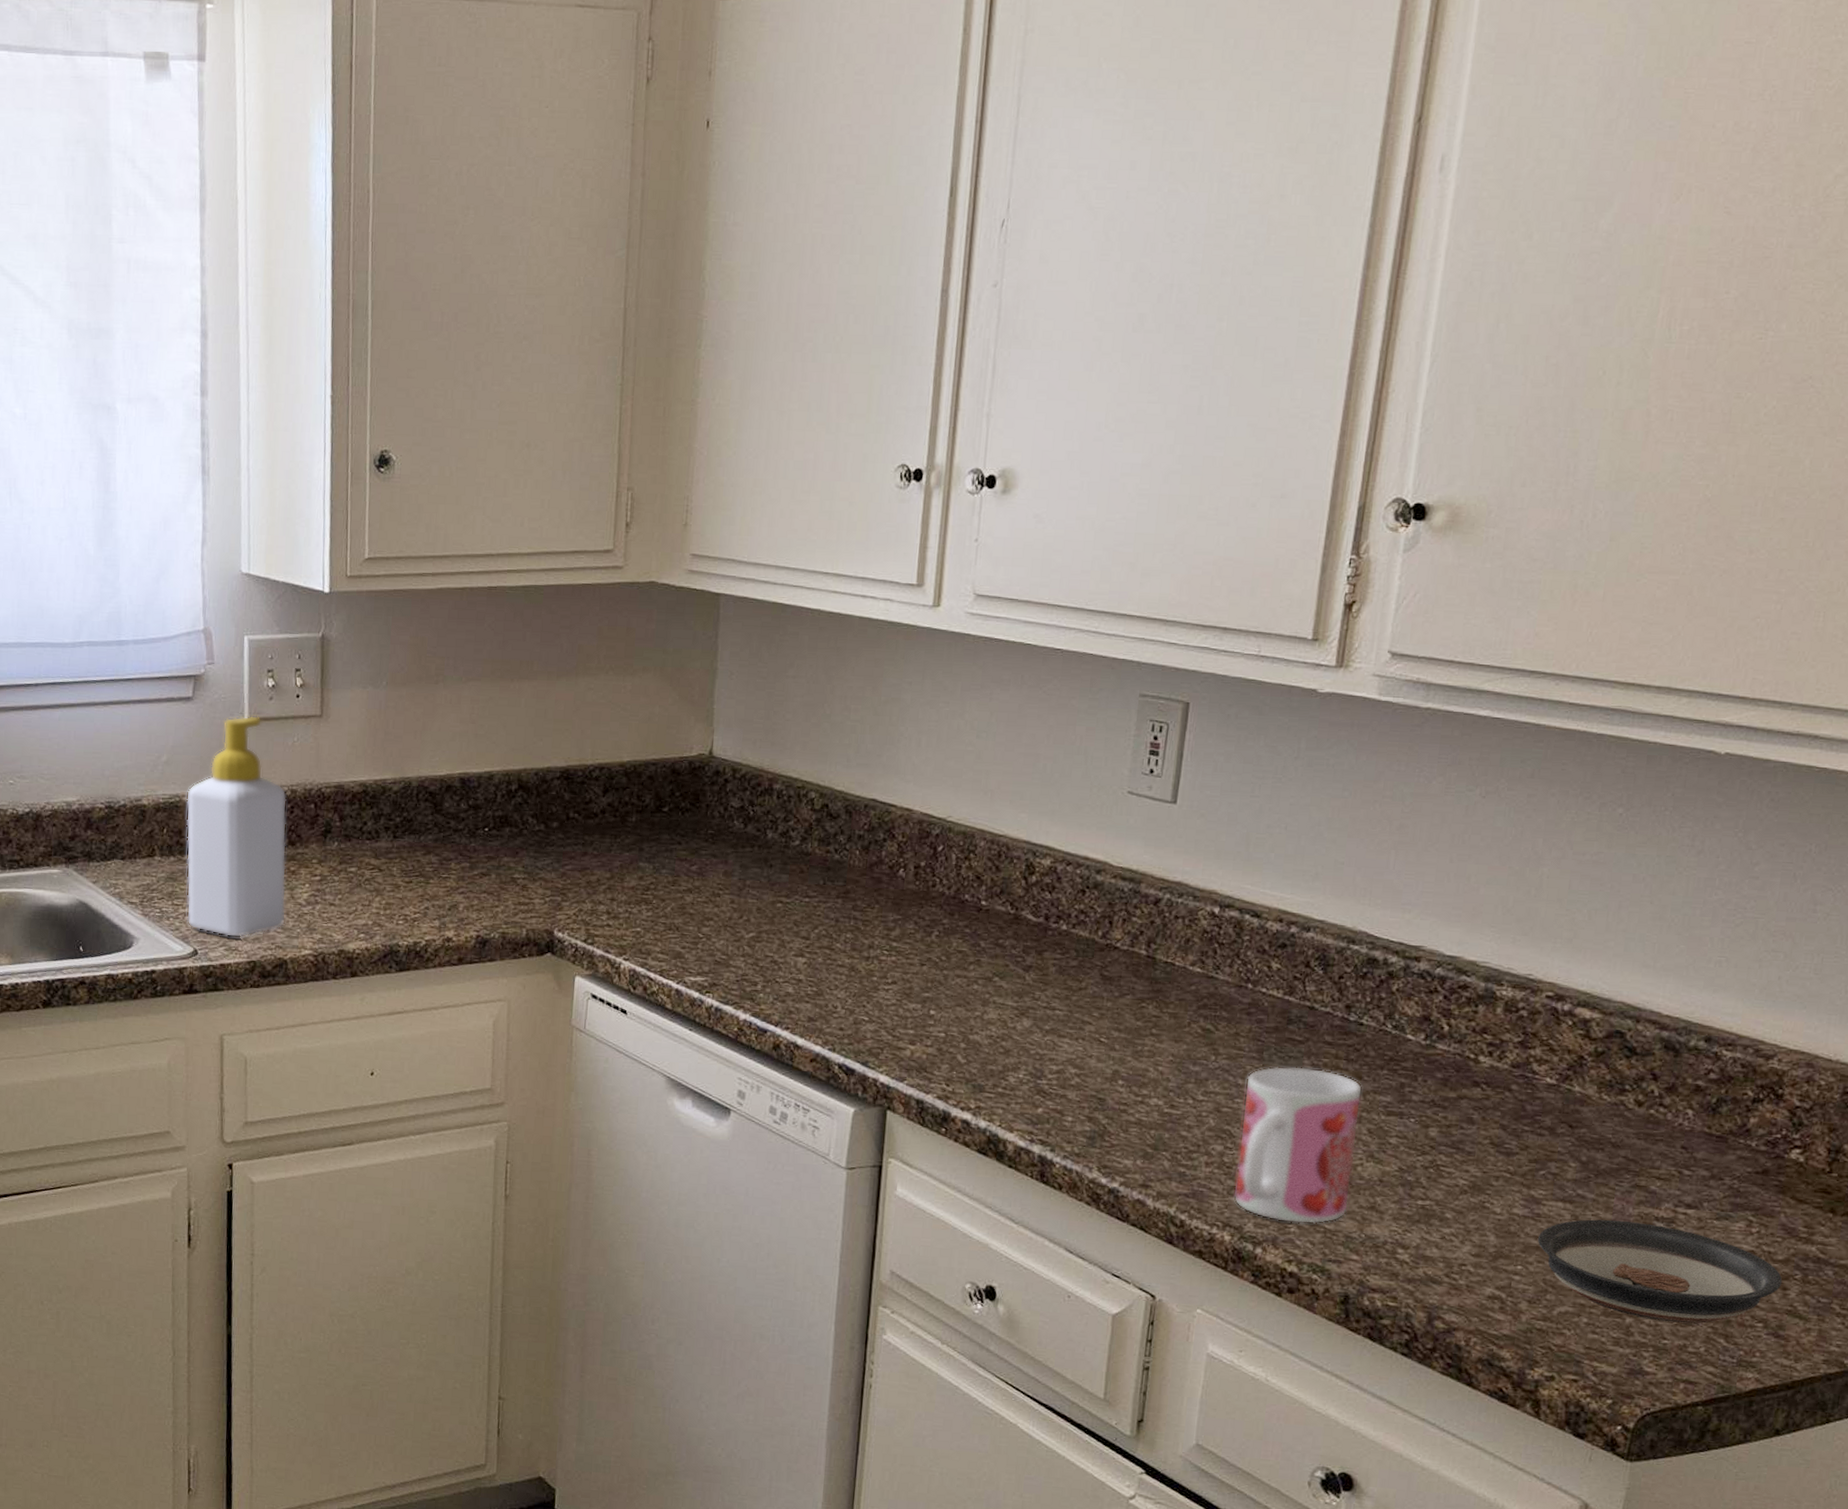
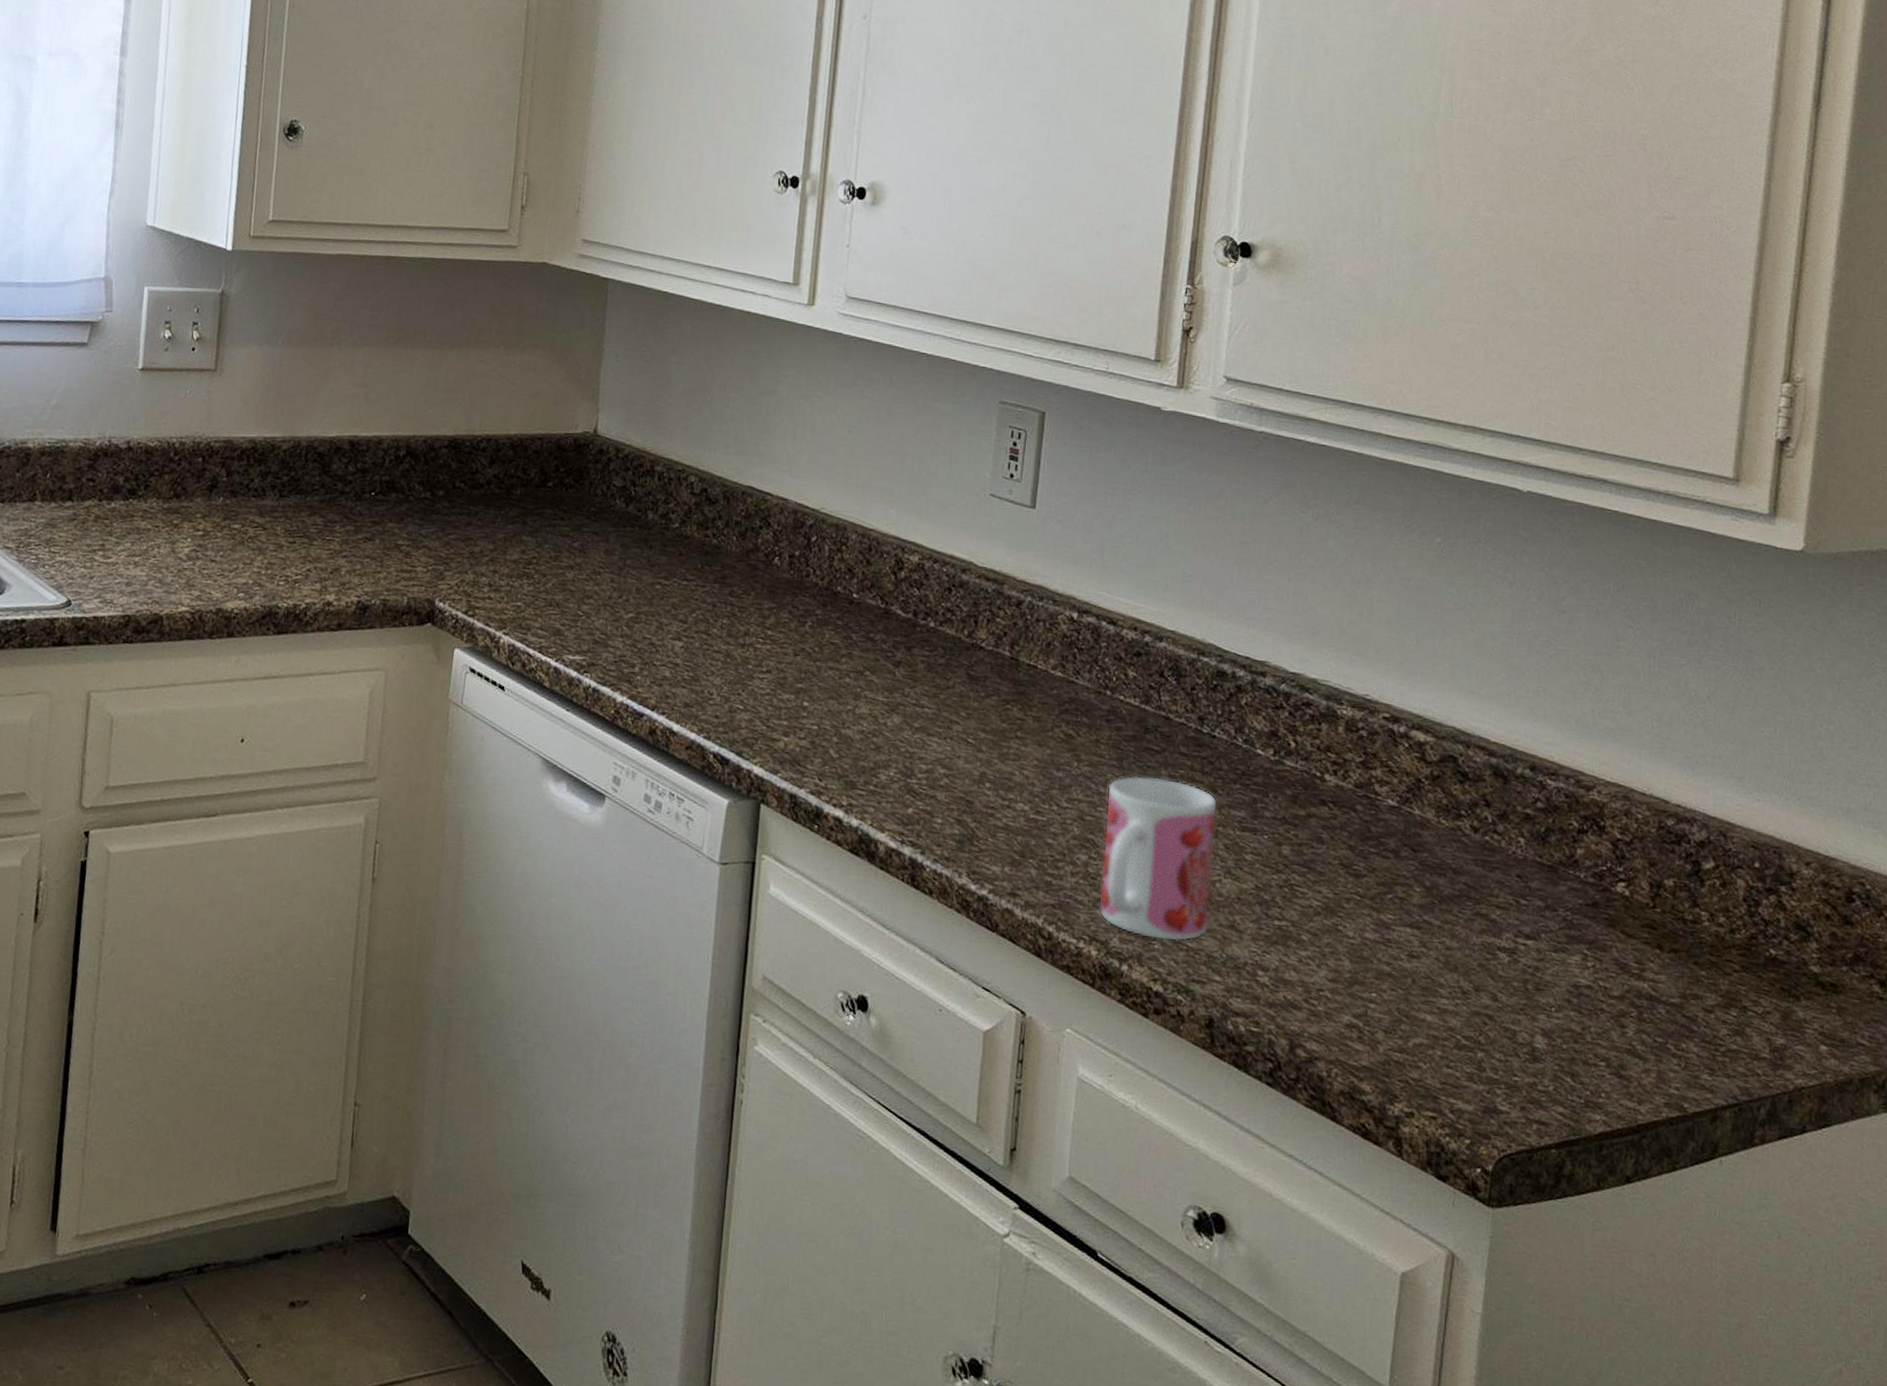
soap bottle: present [186,716,287,938] -> none [63,365,175,590]
saucer: present [1537,1219,1783,1324] -> none [1389,947,1620,1061]

